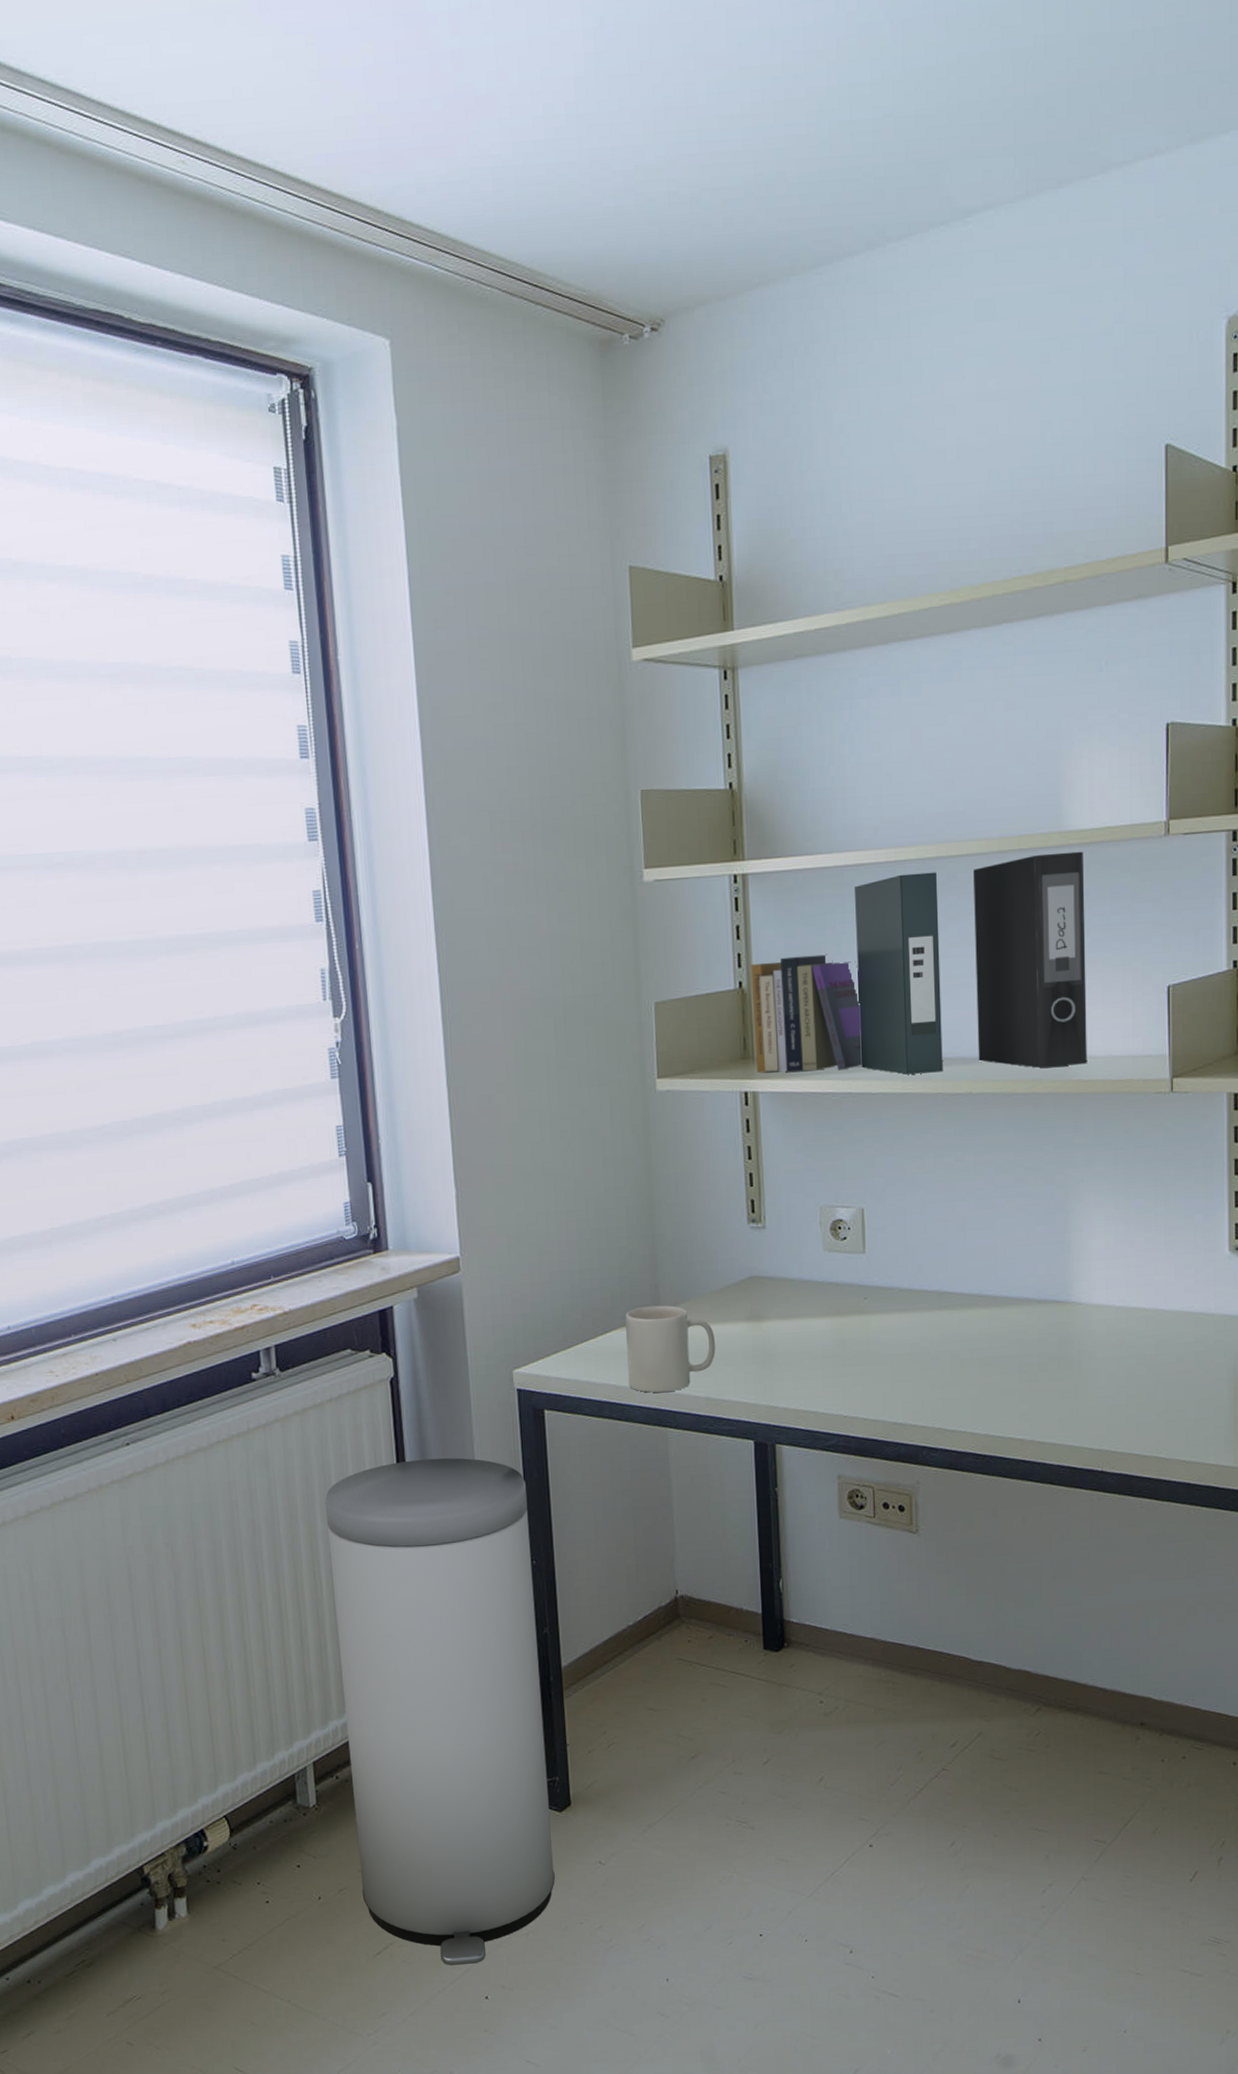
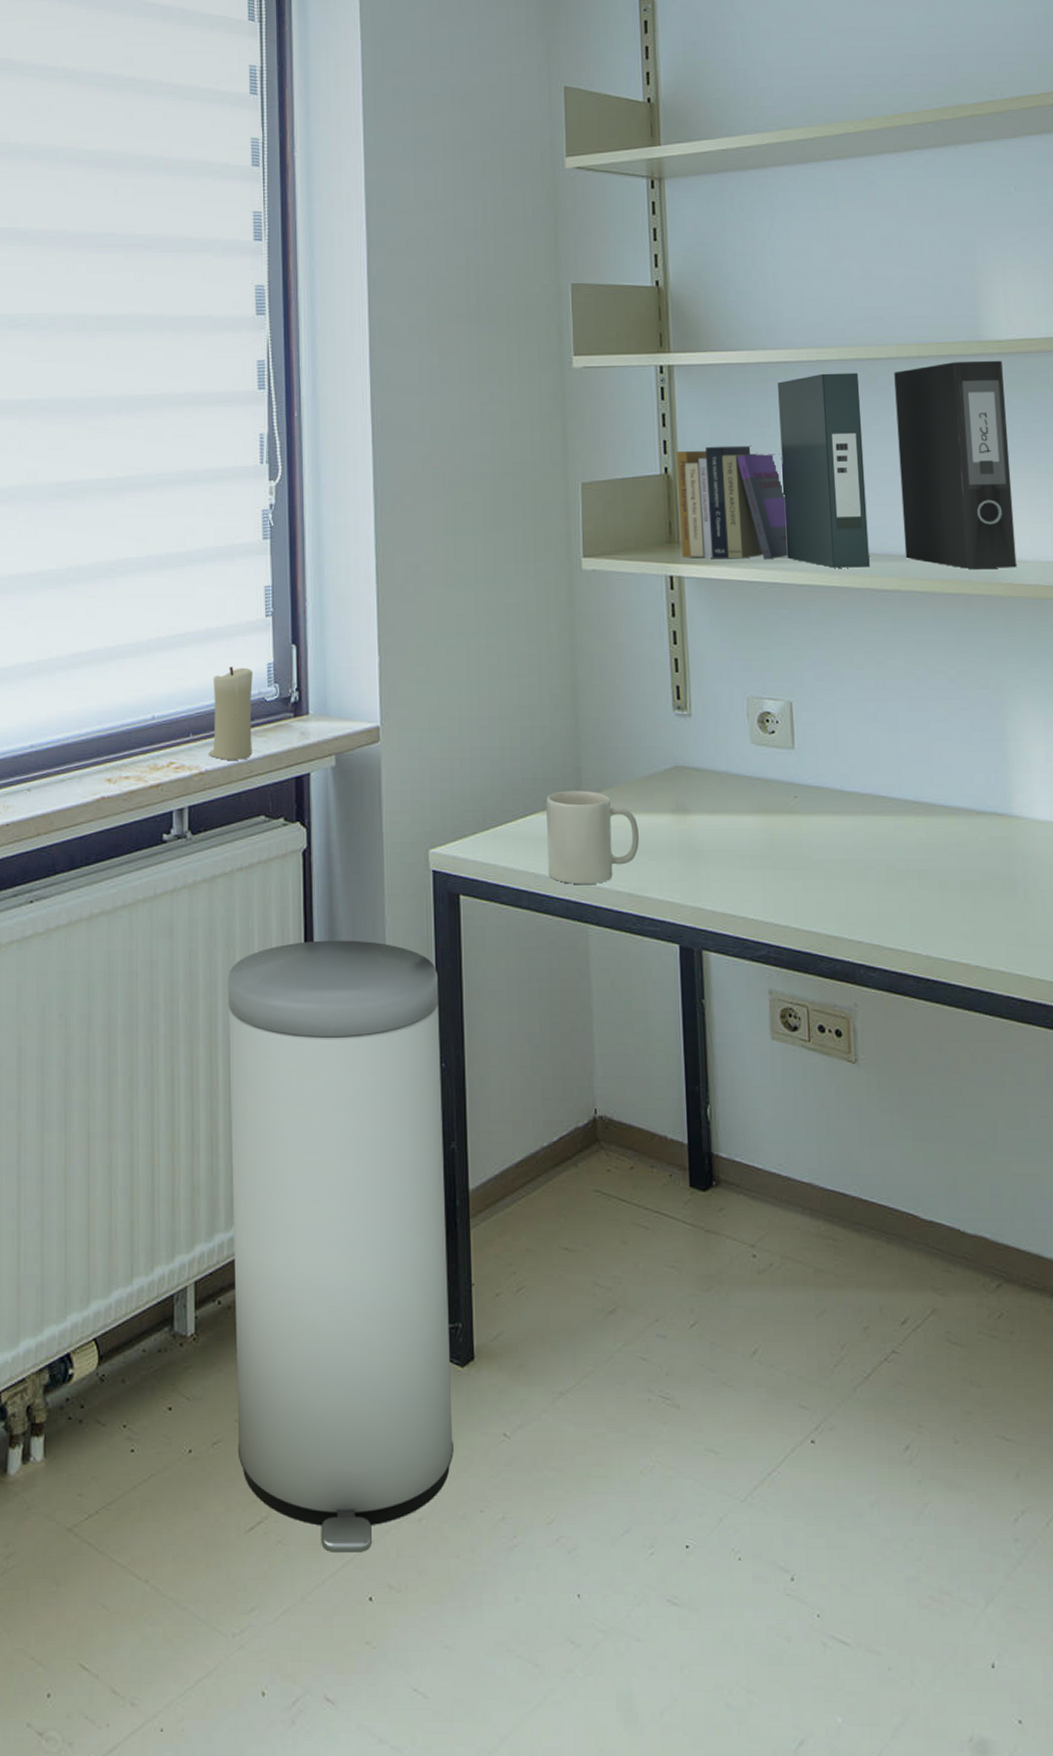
candle: none [290,1208,335,1299] -> present [208,666,253,760]

